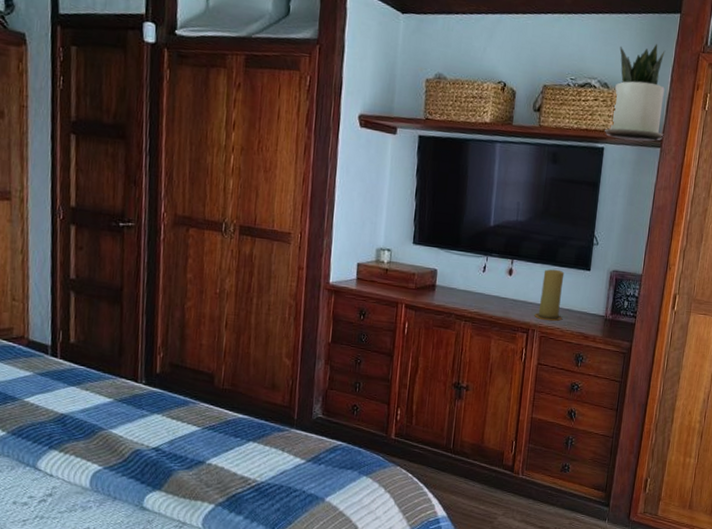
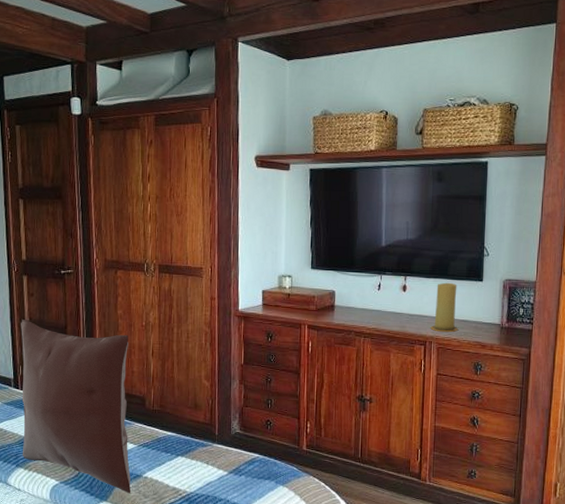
cushion: none [57,277,198,482] -> present [21,320,131,494]
planter: present [605,44,666,142] -> none [487,56,548,152]

